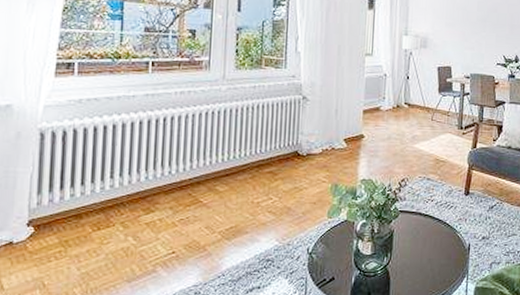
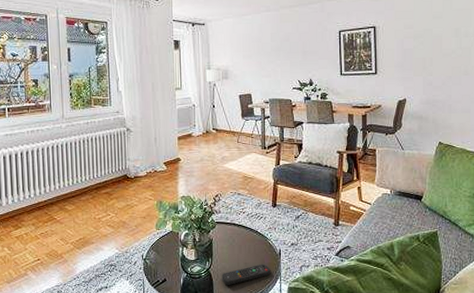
remote control: none [401,260,457,285] -> present [222,264,271,285]

